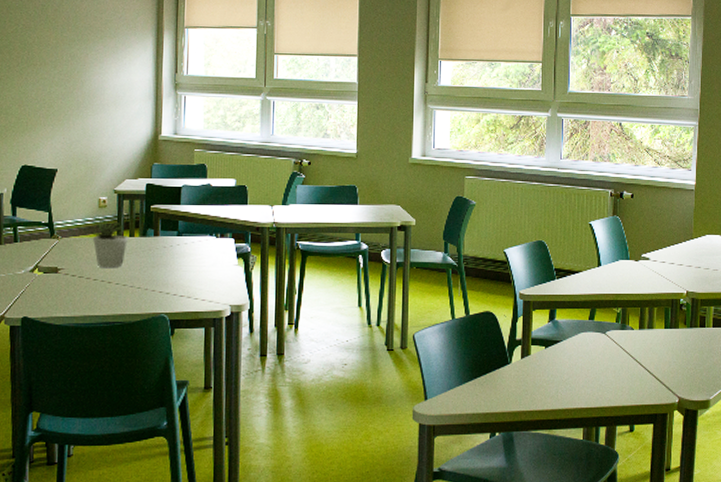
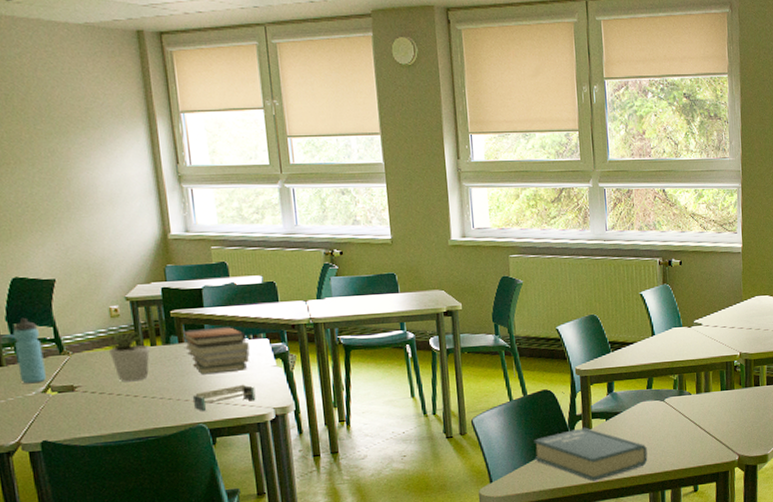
water bottle: none [13,203,37,263] -> present [13,318,46,384]
book stack: none [158,224,216,268] -> present [182,326,250,375]
shelf: none [158,280,216,303] -> present [192,384,256,412]
book: none [471,353,584,409] -> present [534,427,648,481]

